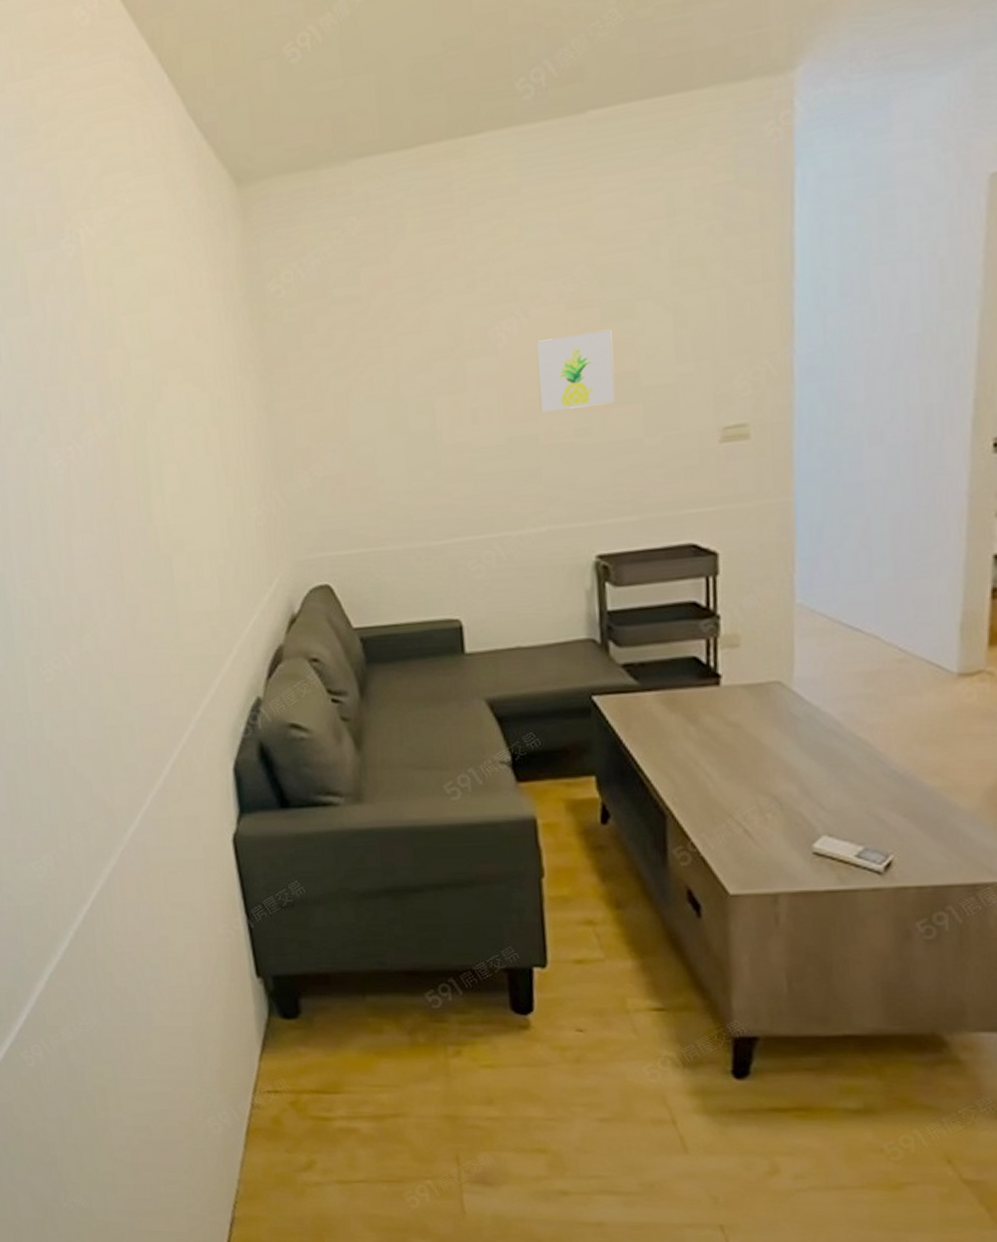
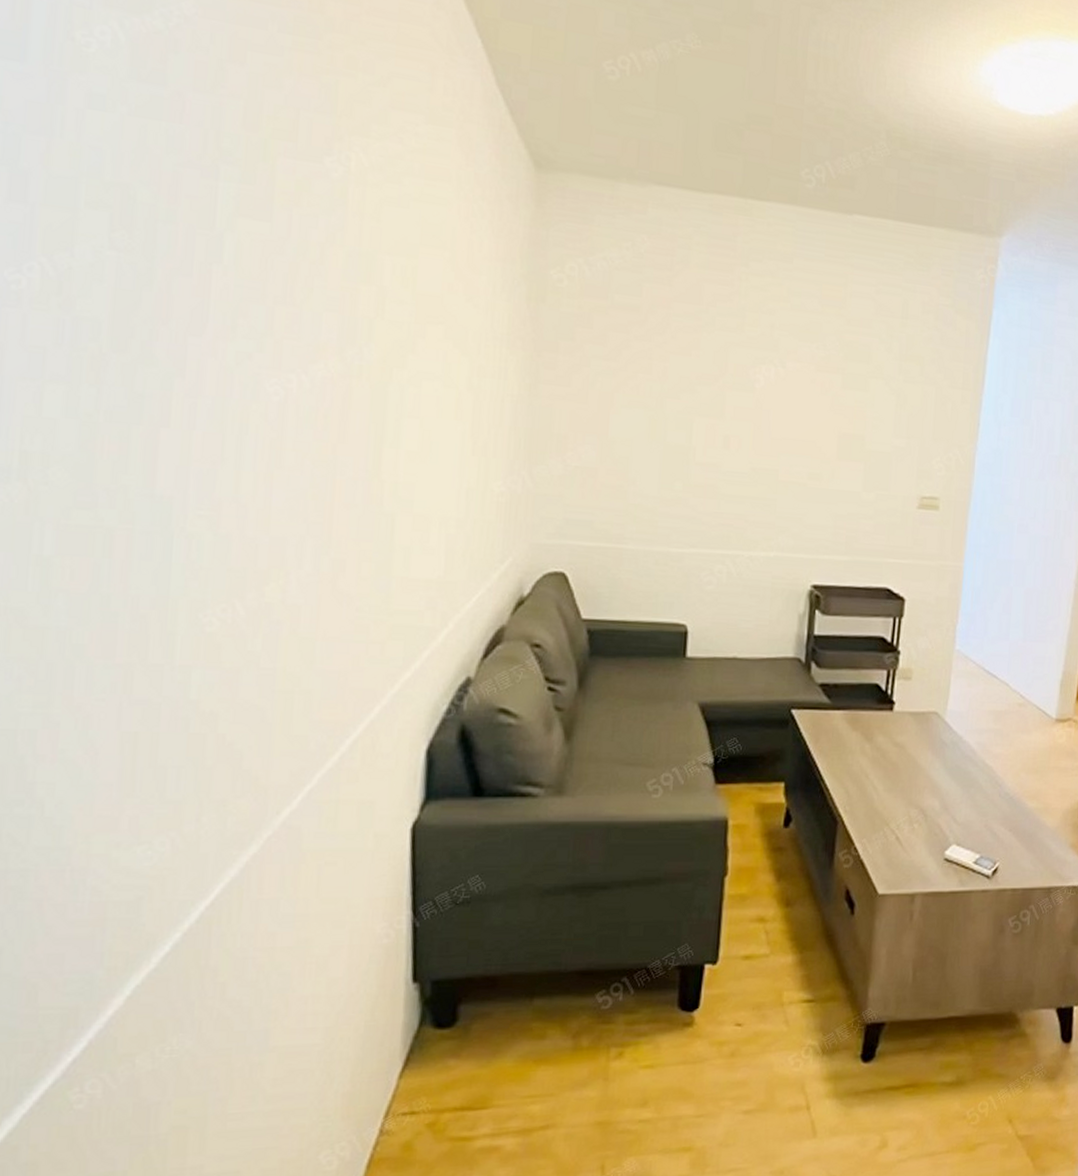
wall art: present [537,329,615,413] -> none [783,390,849,458]

